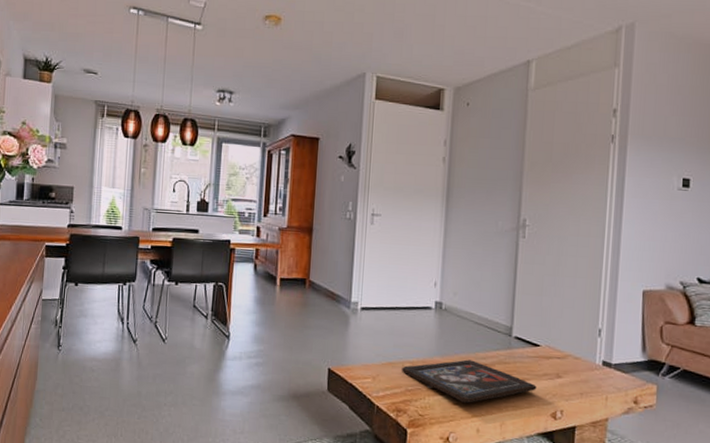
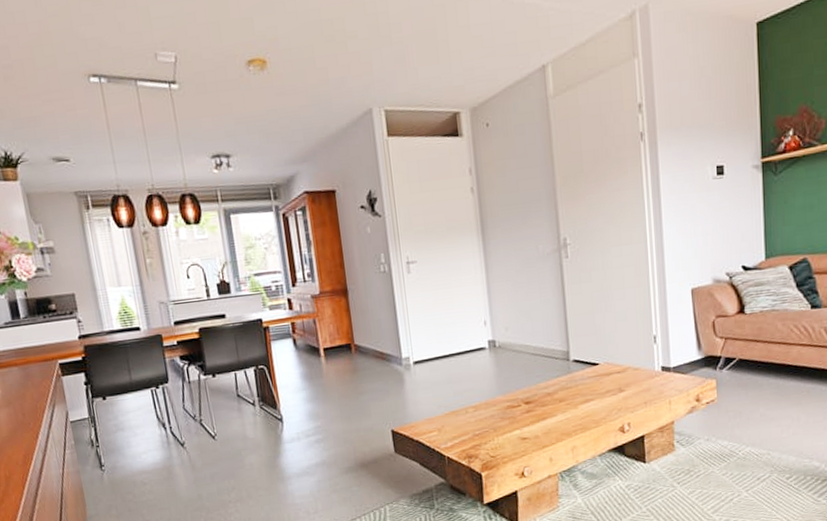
religious icon: present [402,359,537,403] -> none [466,392,602,436]

